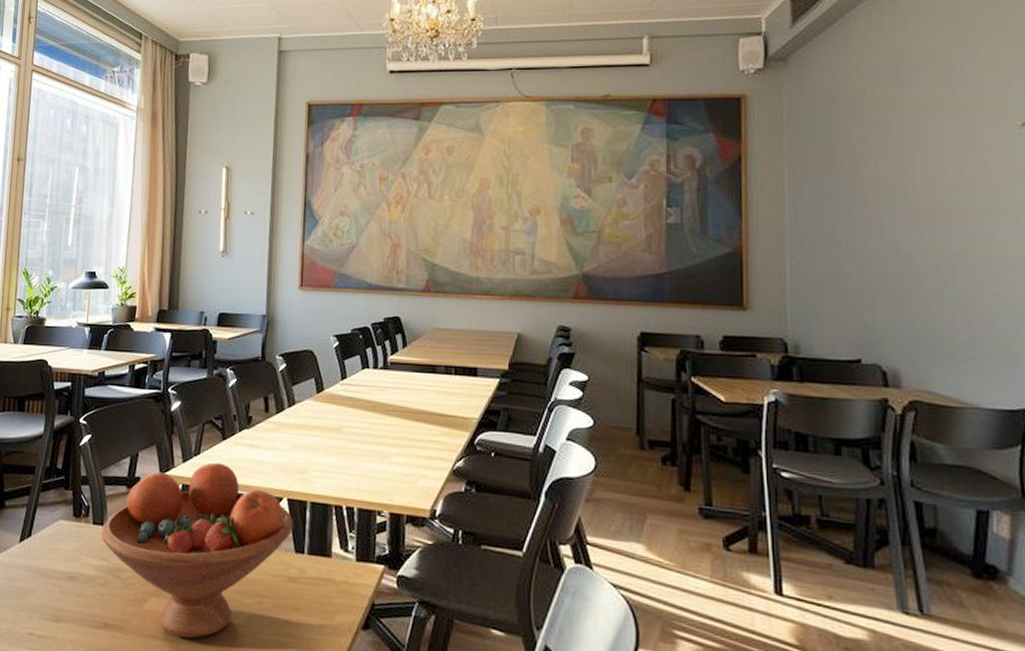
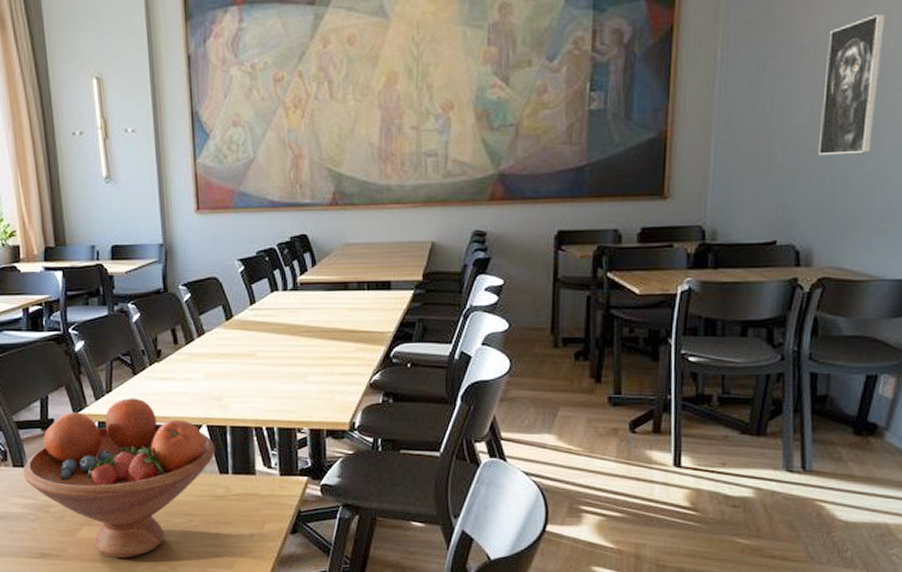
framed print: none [890,158,946,281] -> present [819,14,885,156]

